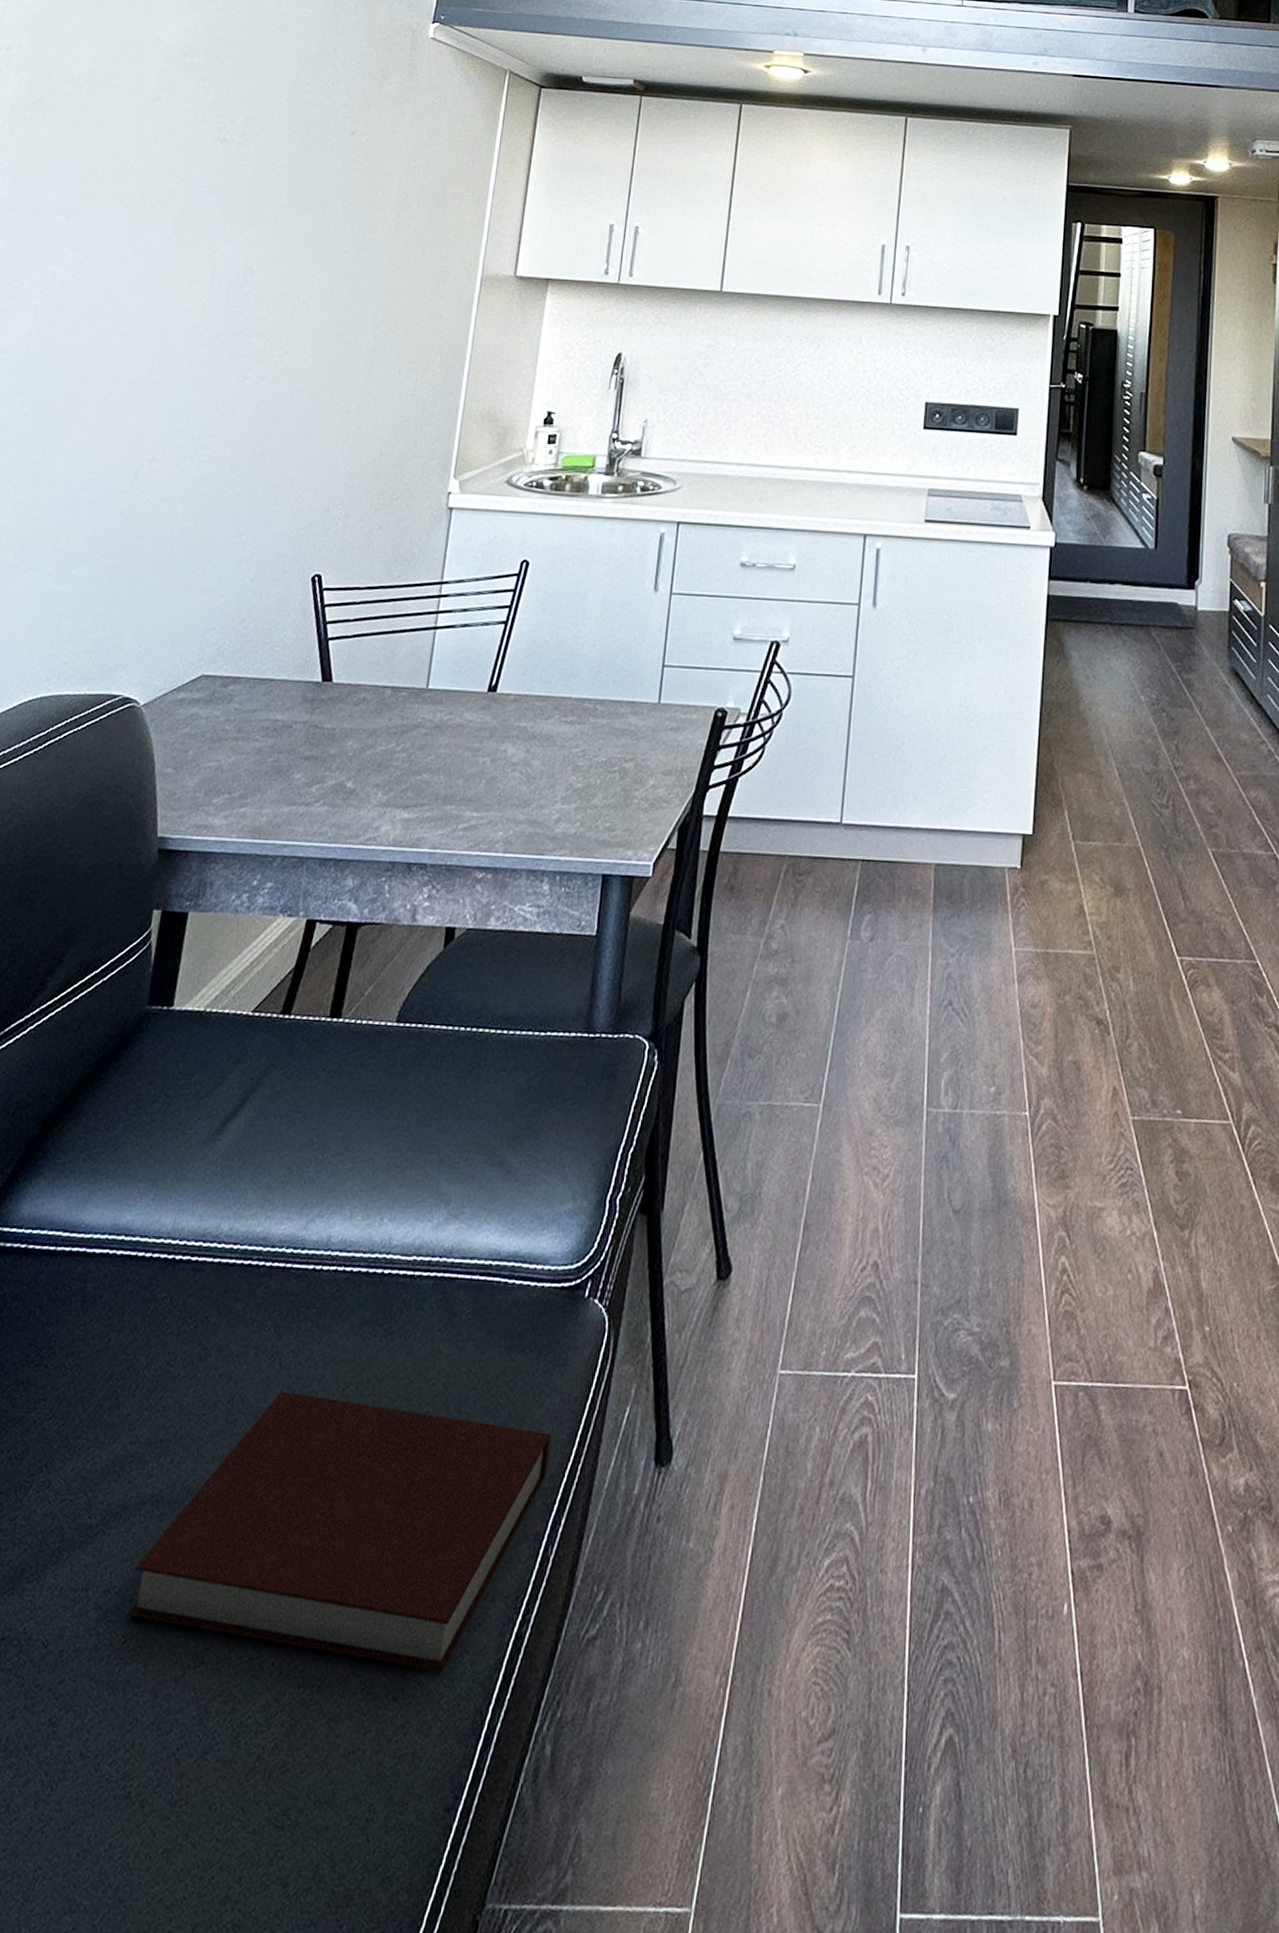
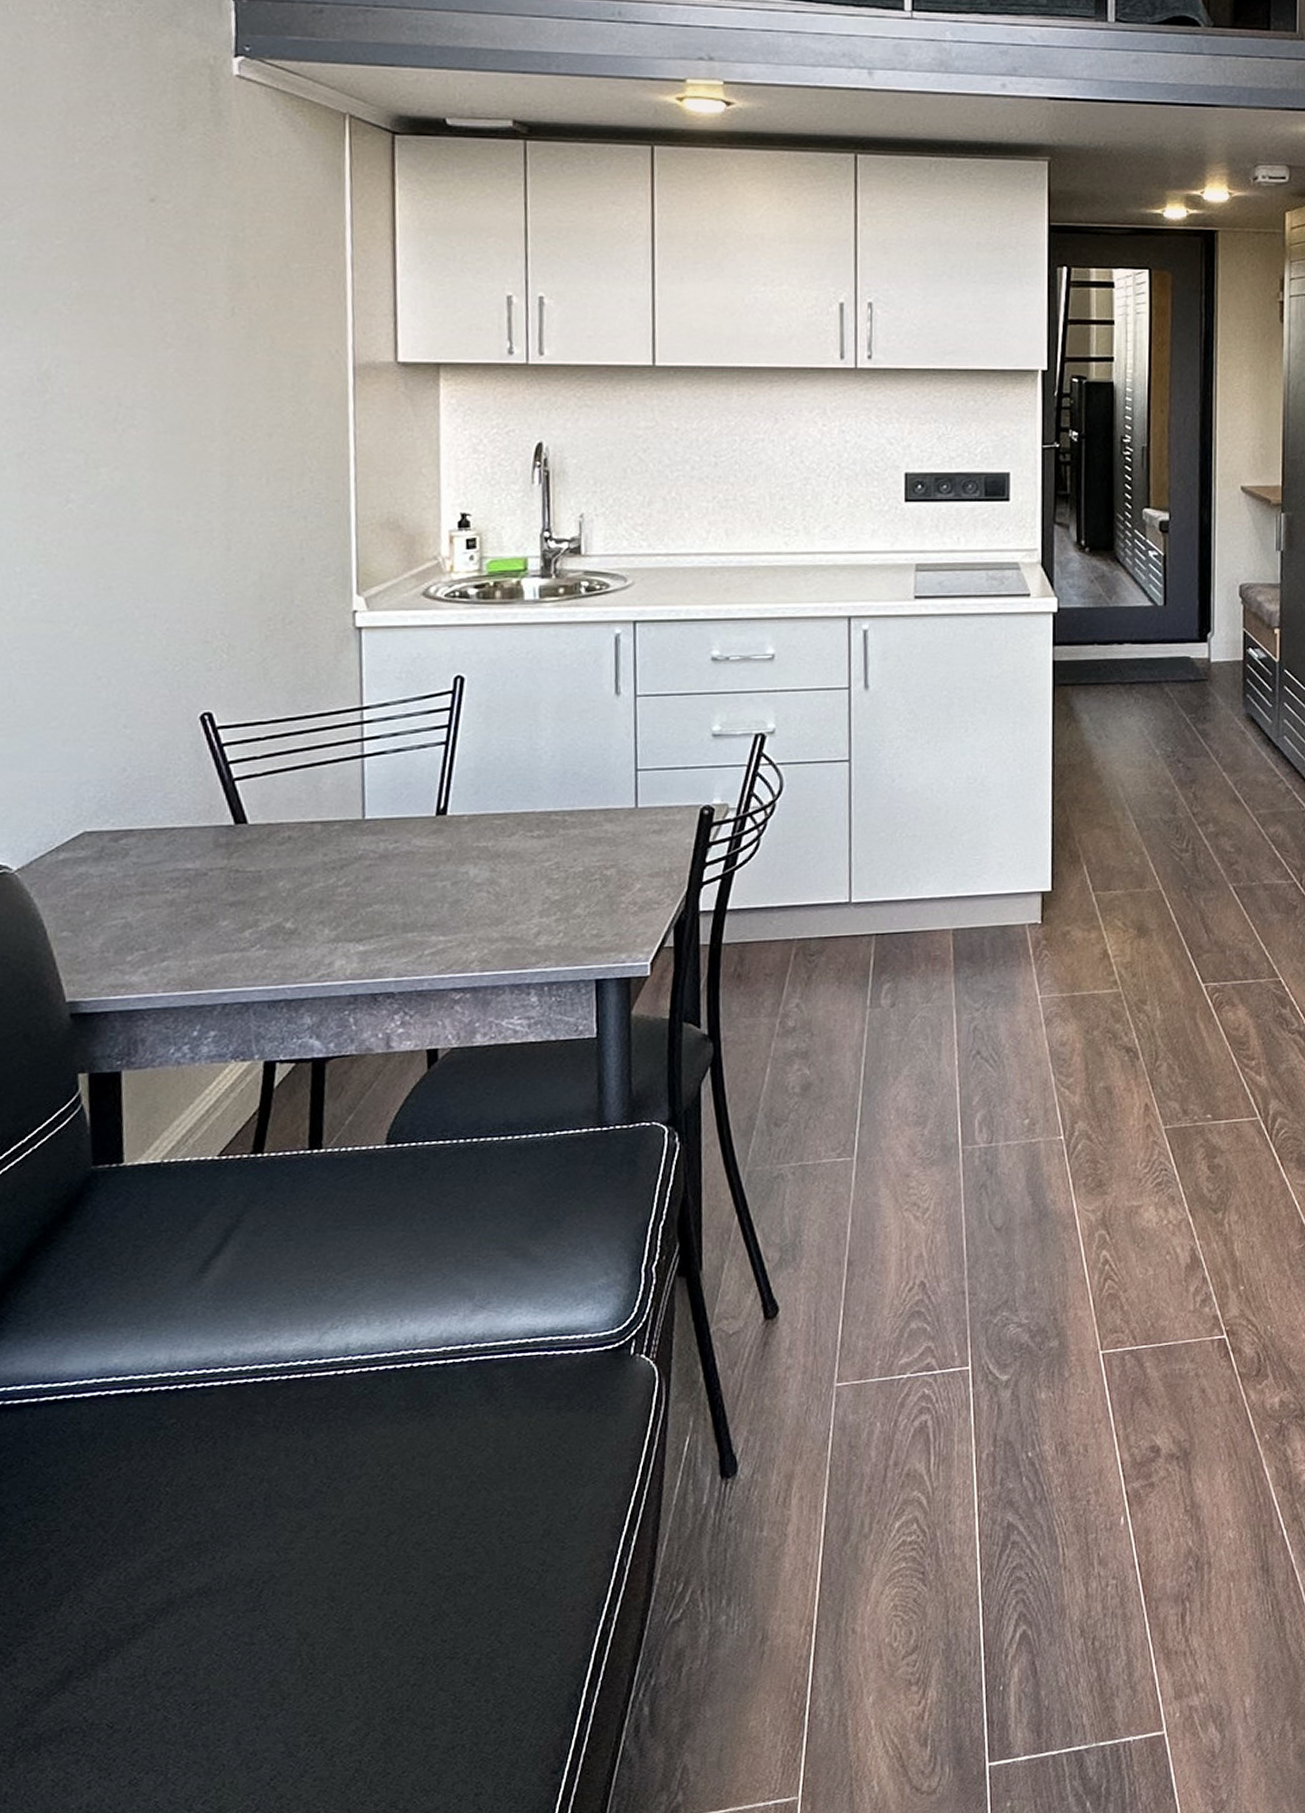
notebook: present [127,1391,552,1672] -> none [193,1470,614,1688]

